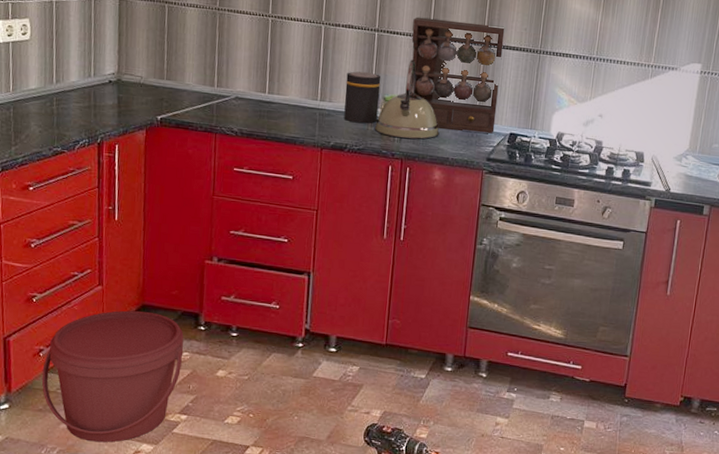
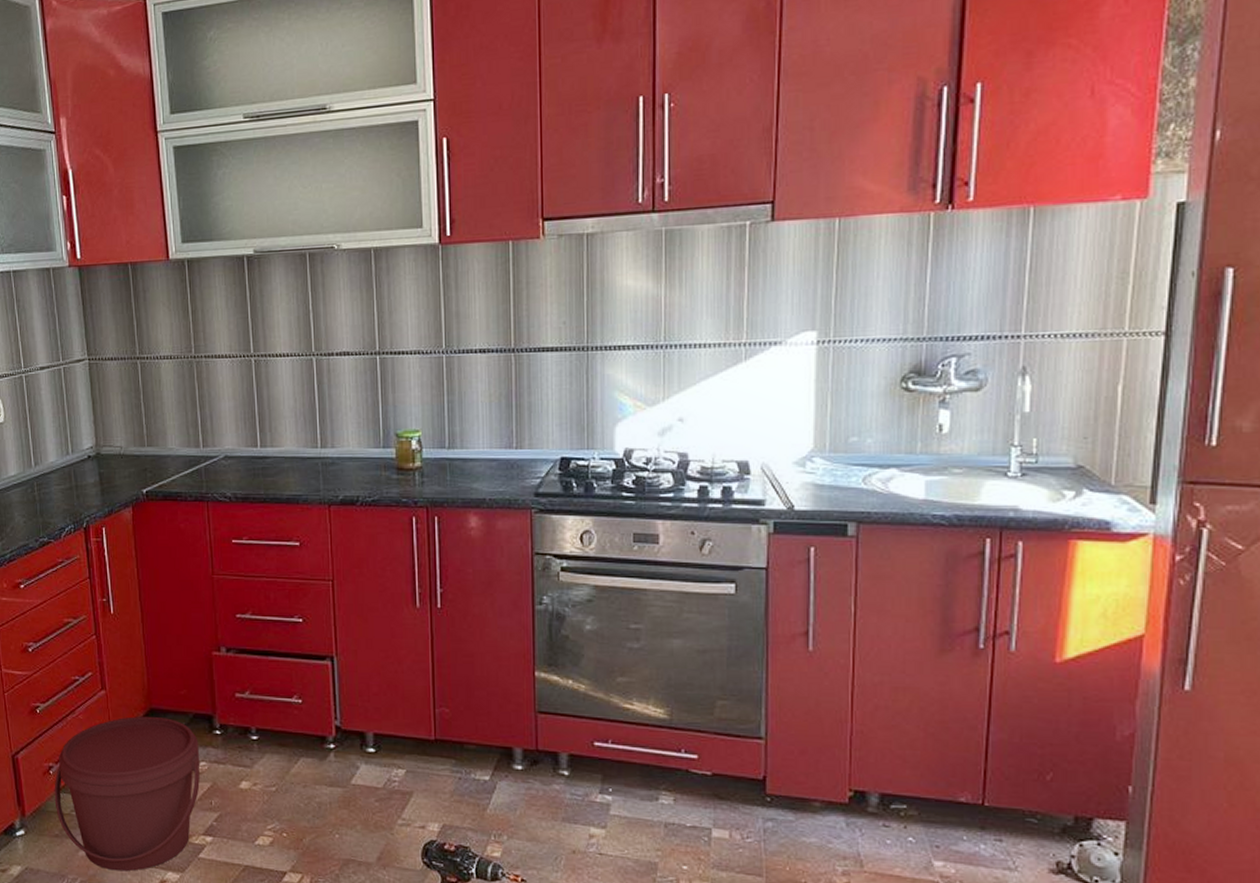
cylinder: present [344,71,381,124] -> none [348,406,391,469]
kettle: present [374,59,440,140] -> none [389,382,470,481]
spice rack: present [409,17,504,134] -> none [421,323,539,463]

